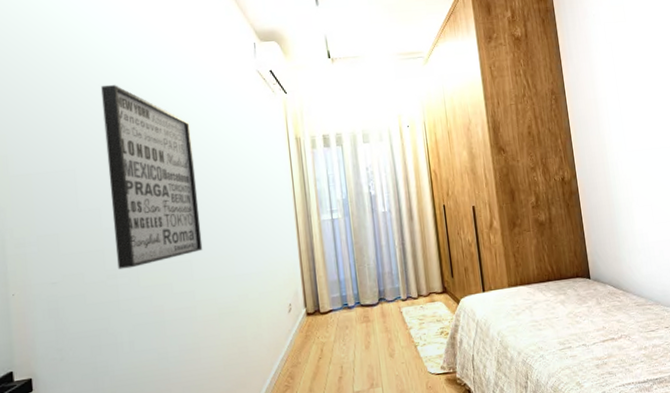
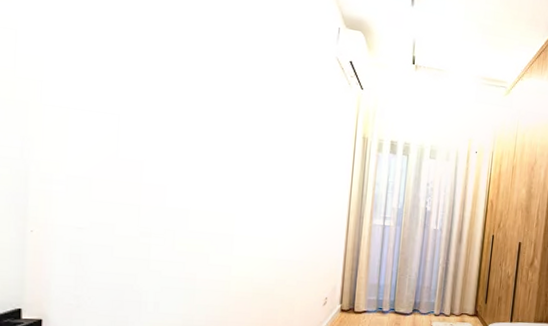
wall art: present [101,85,203,270] -> none [153,31,255,230]

